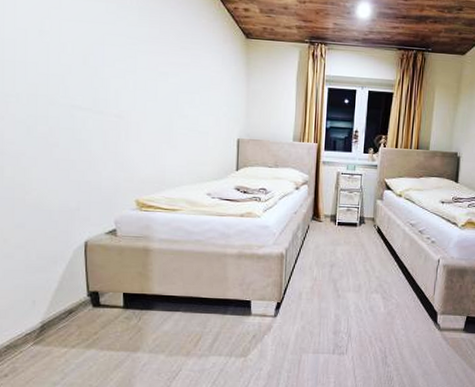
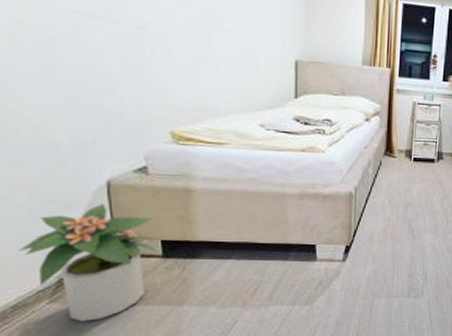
potted plant: none [15,260,123,363] -> present [19,203,162,322]

